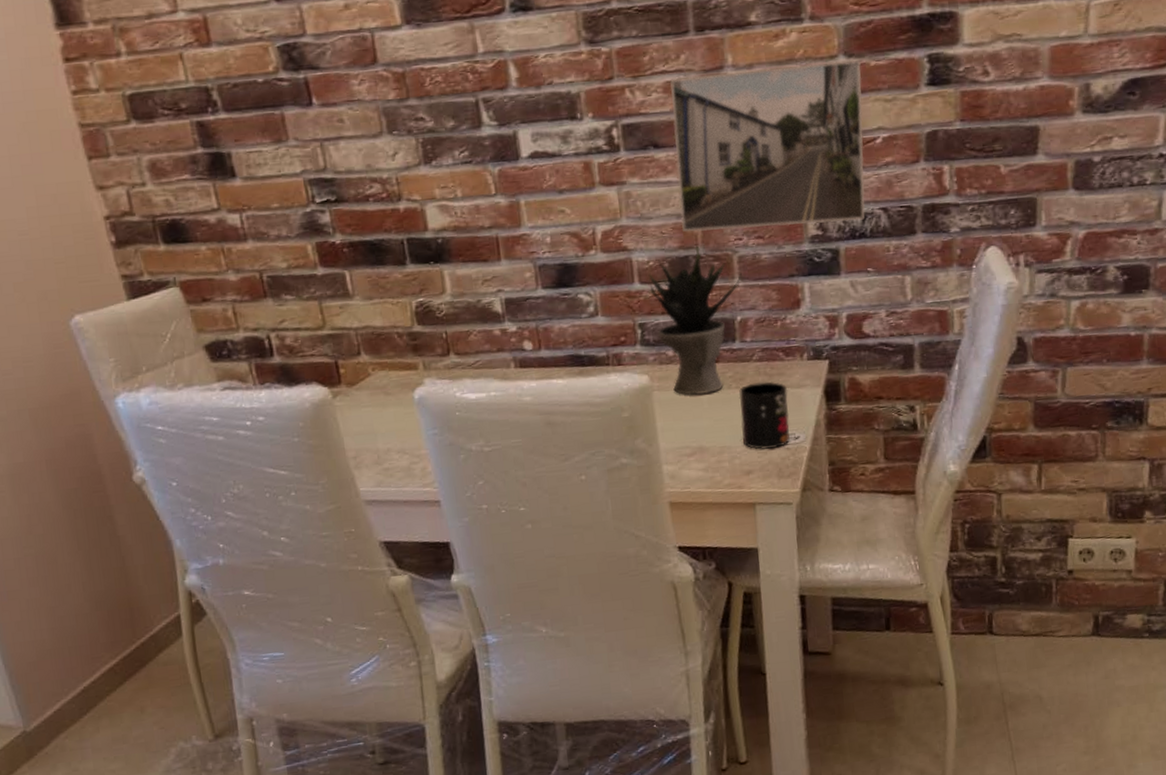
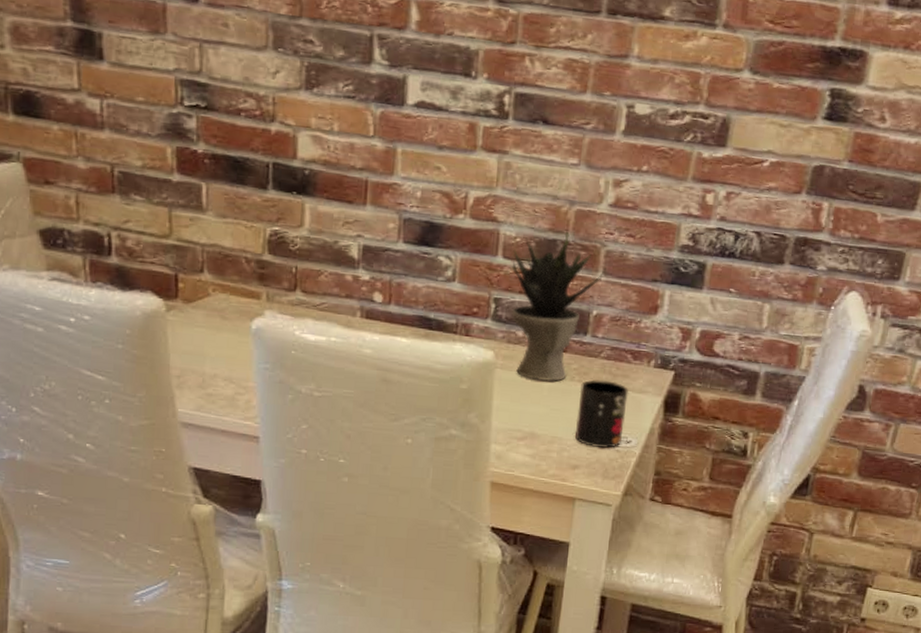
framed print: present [670,59,866,232] -> none [555,57,765,240]

